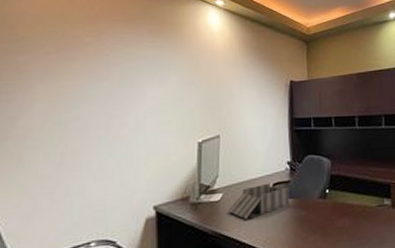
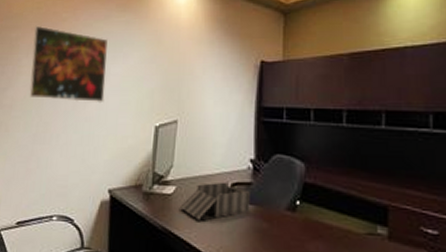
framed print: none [48,49,142,126] -> present [29,25,108,103]

